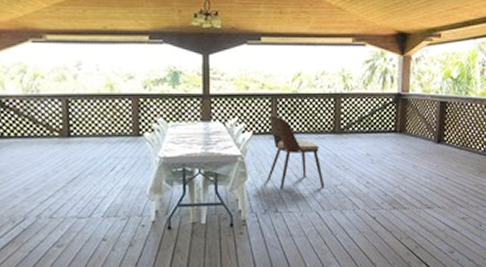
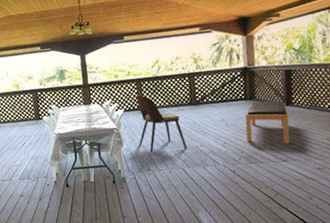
bench: none [392,135,439,188] -> present [245,100,290,144]

